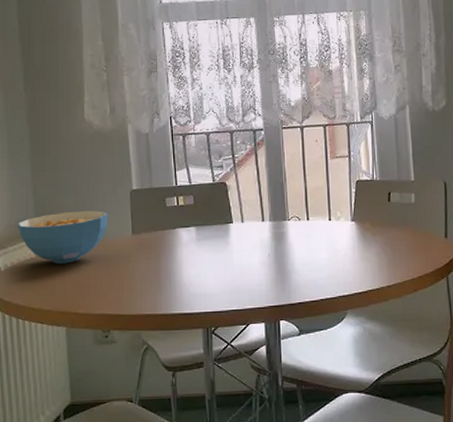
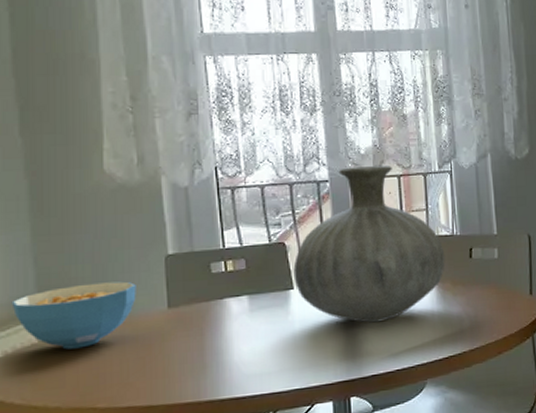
vase: none [233,115,366,256] -> present [293,165,445,323]

